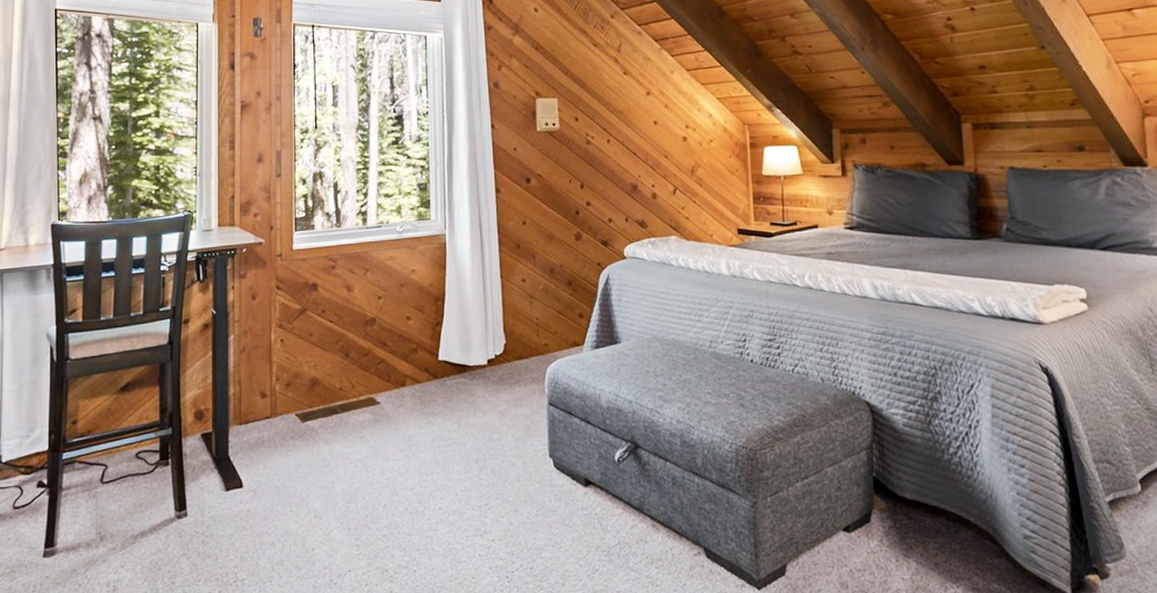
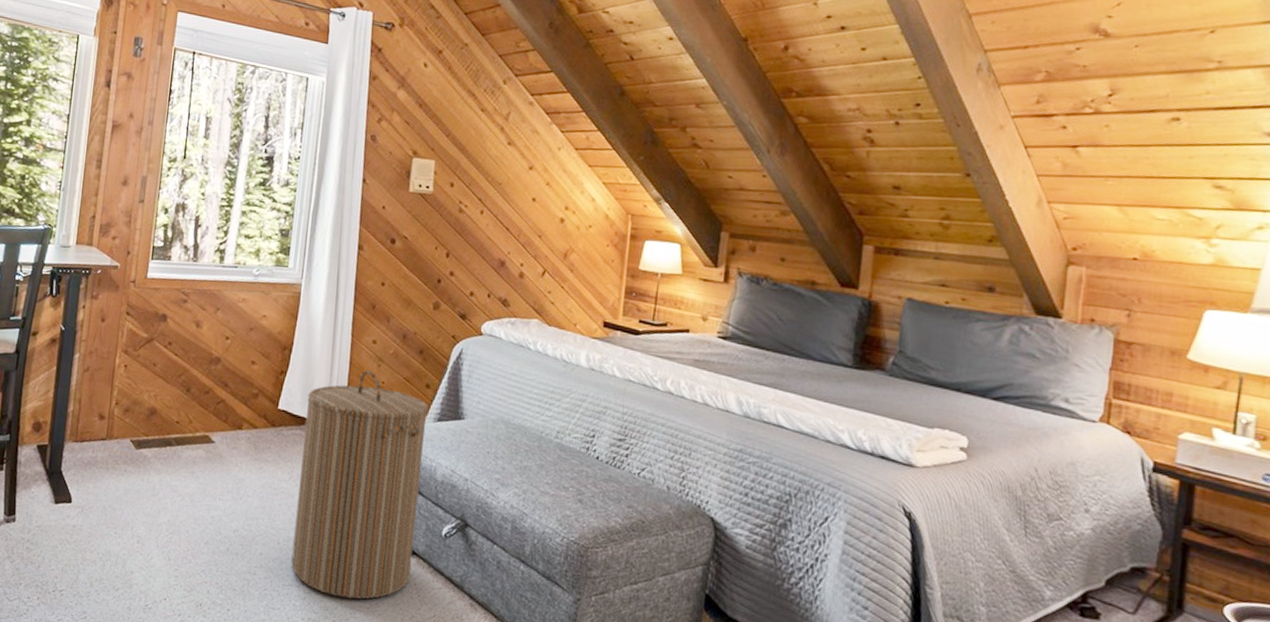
laundry hamper: none [466,308,590,540] -> present [291,369,428,600]

